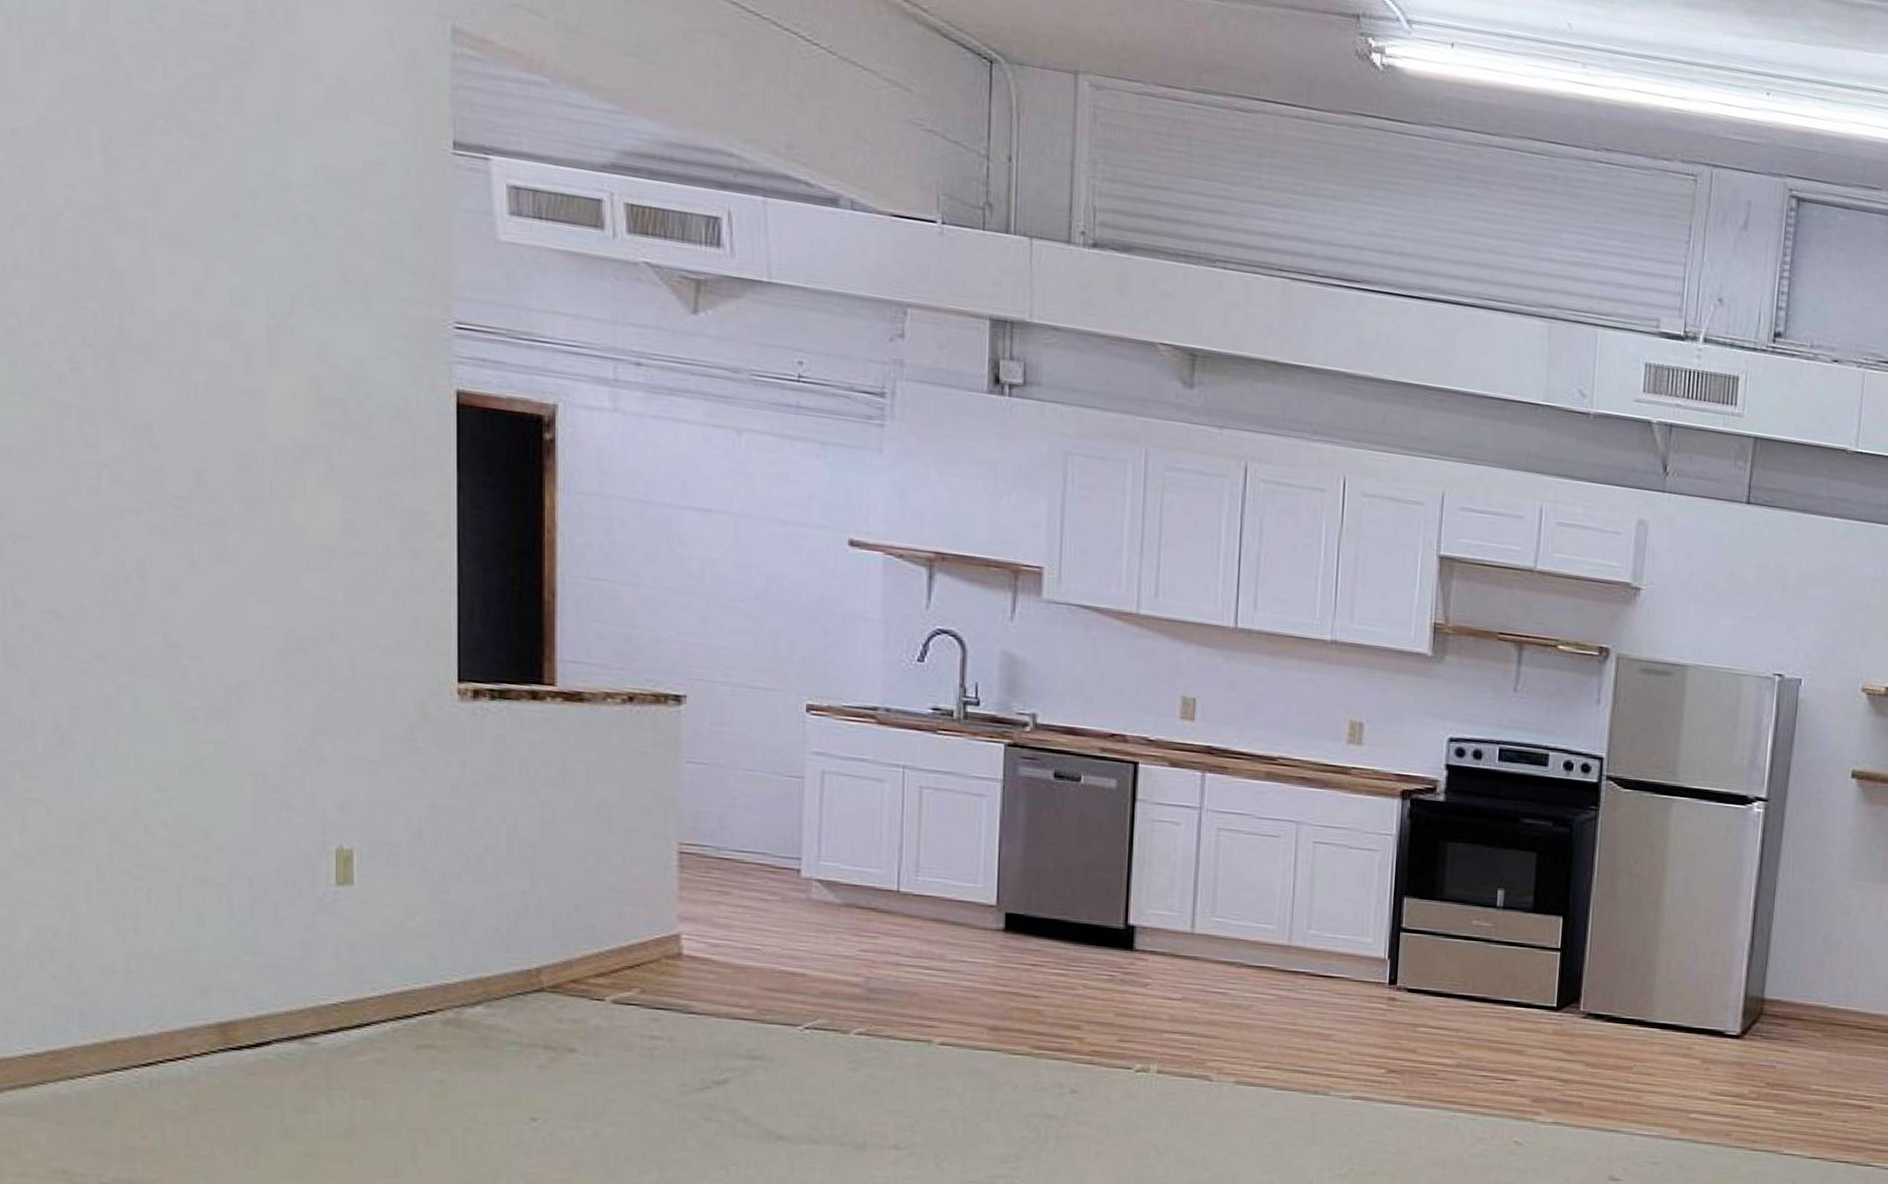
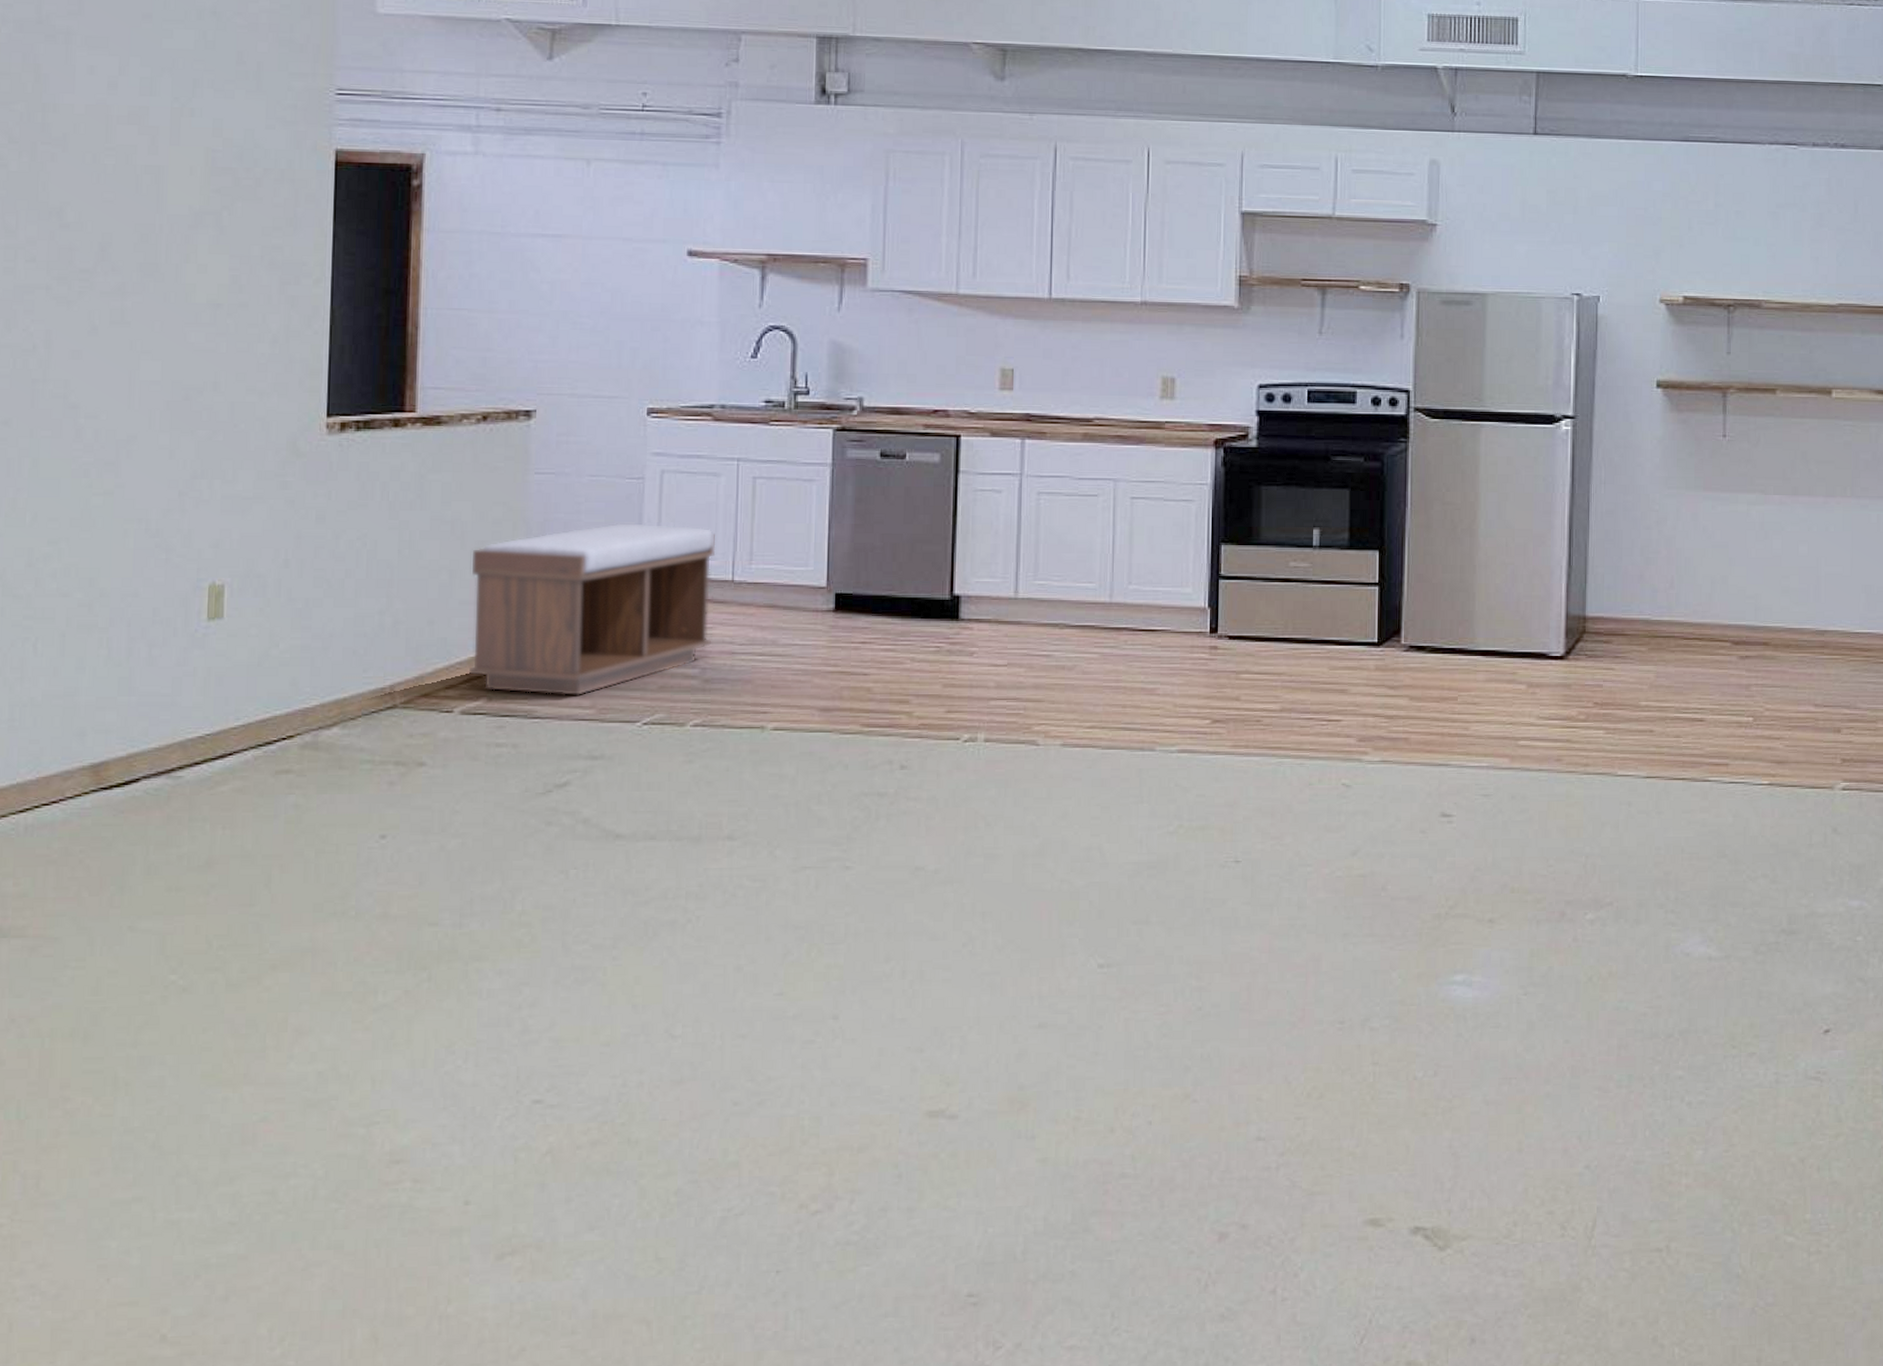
bench: none [621,821,879,994] -> present [469,523,715,695]

